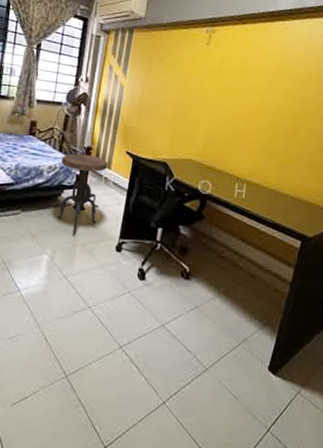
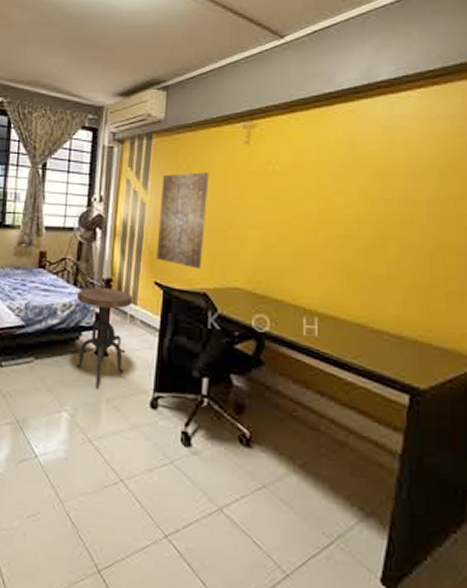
wall art: none [129,64,177,144] -> present [156,172,209,270]

